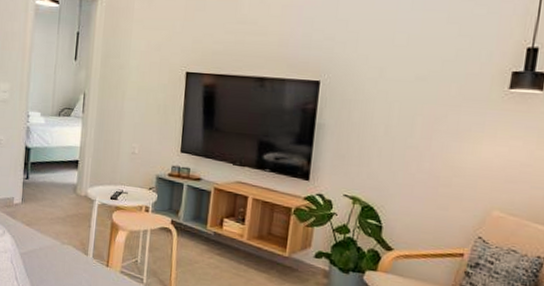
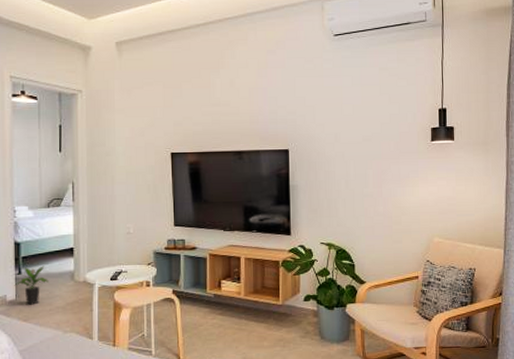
potted plant: none [21,173,53,211] -> present [14,265,49,305]

